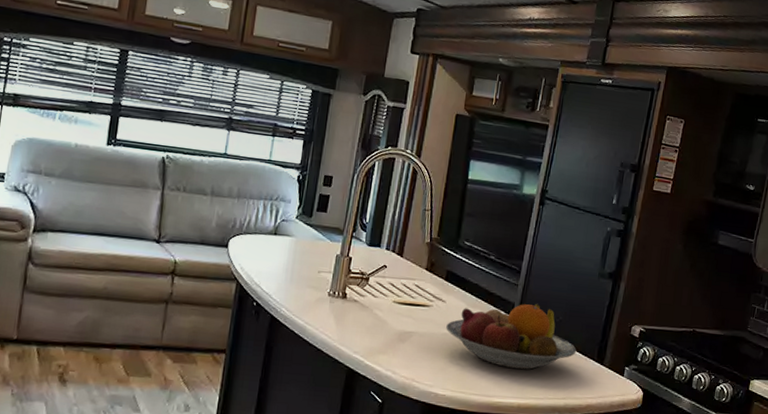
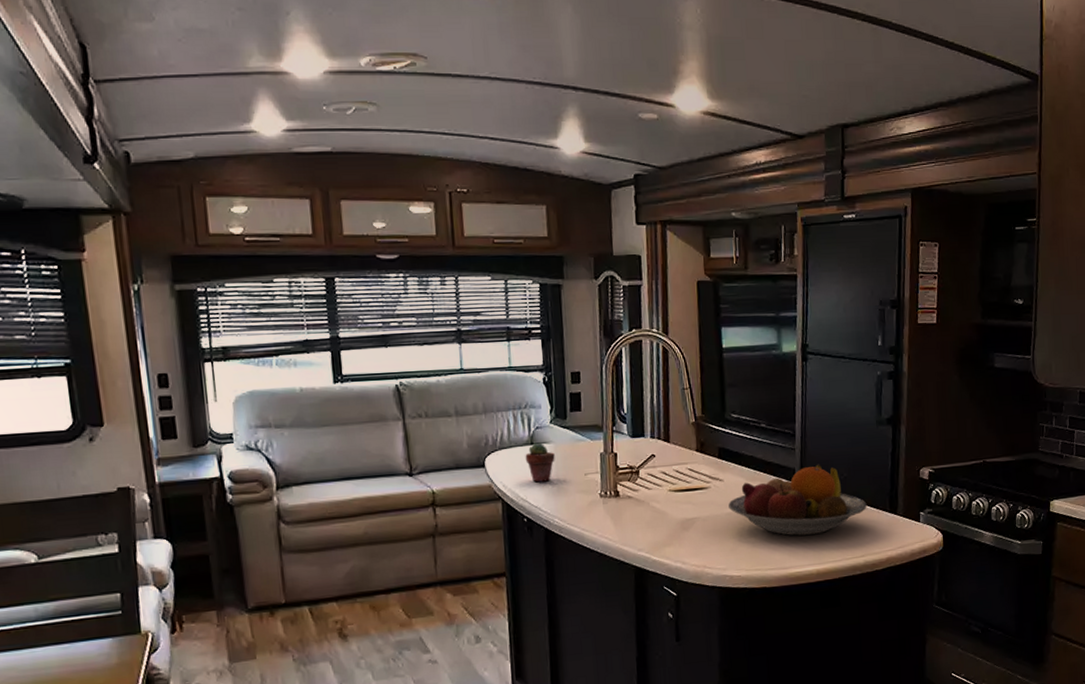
potted succulent: none [266,234,294,272] -> present [525,442,555,483]

